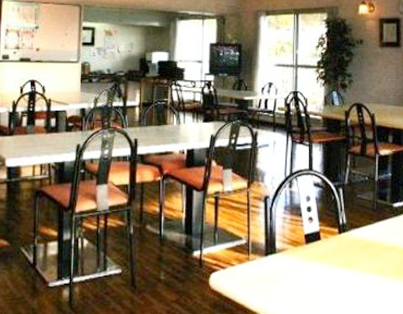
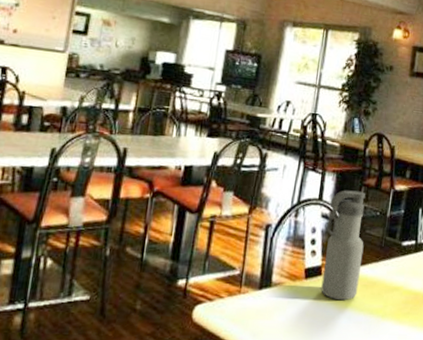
water bottle: none [320,159,357,262] -> present [321,190,365,300]

